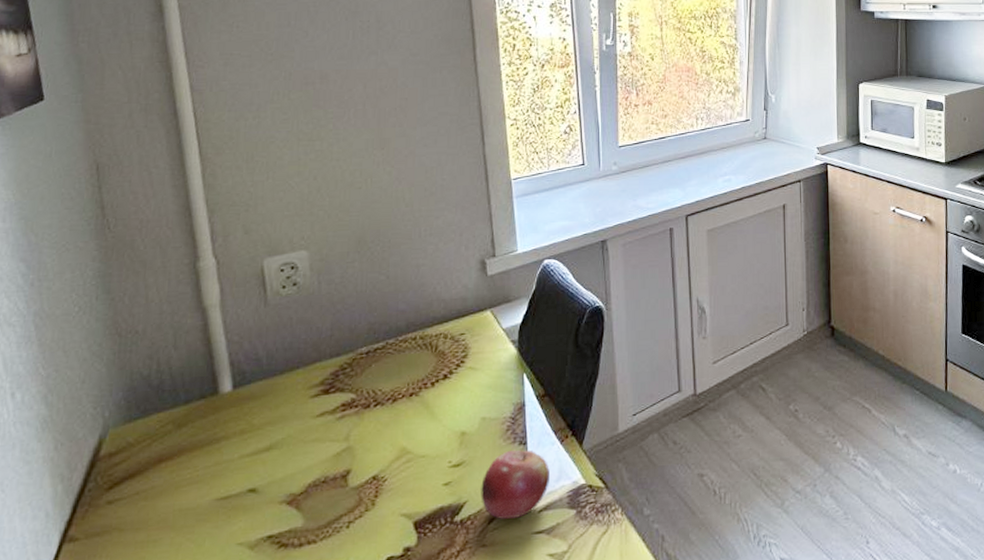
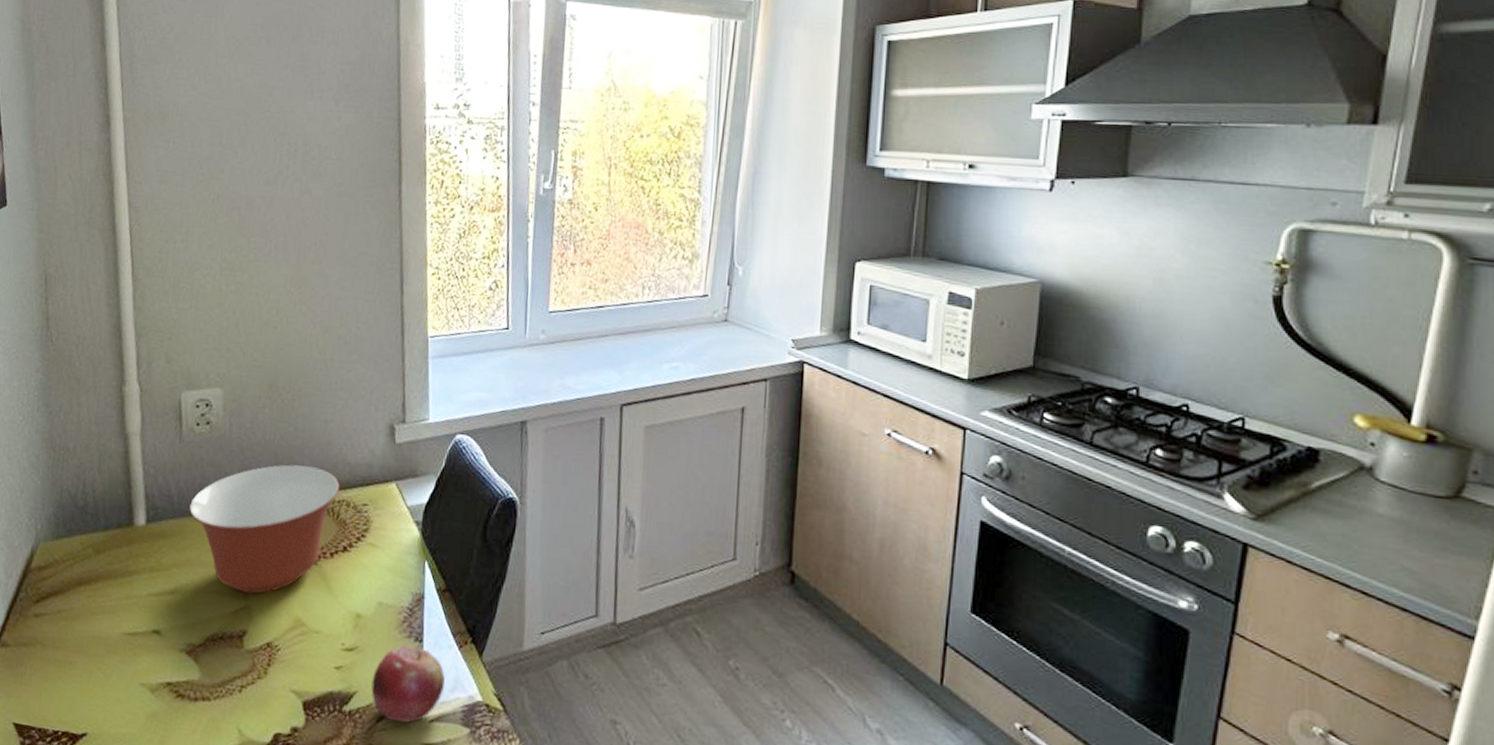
mixing bowl: none [280,308,437,435] -> present [189,464,340,594]

